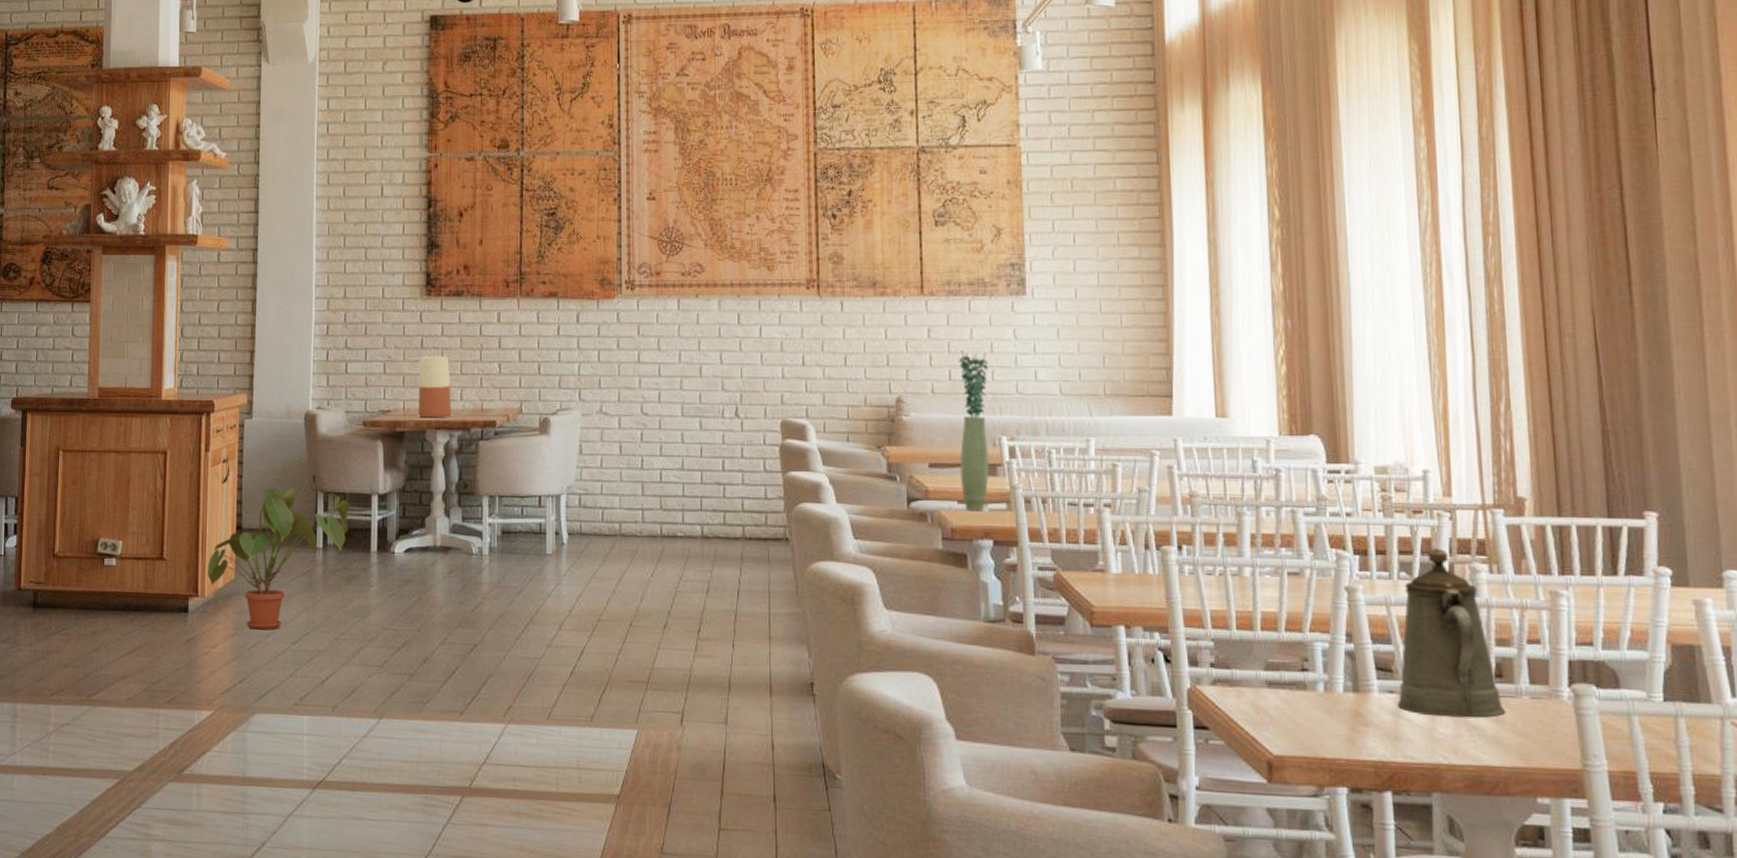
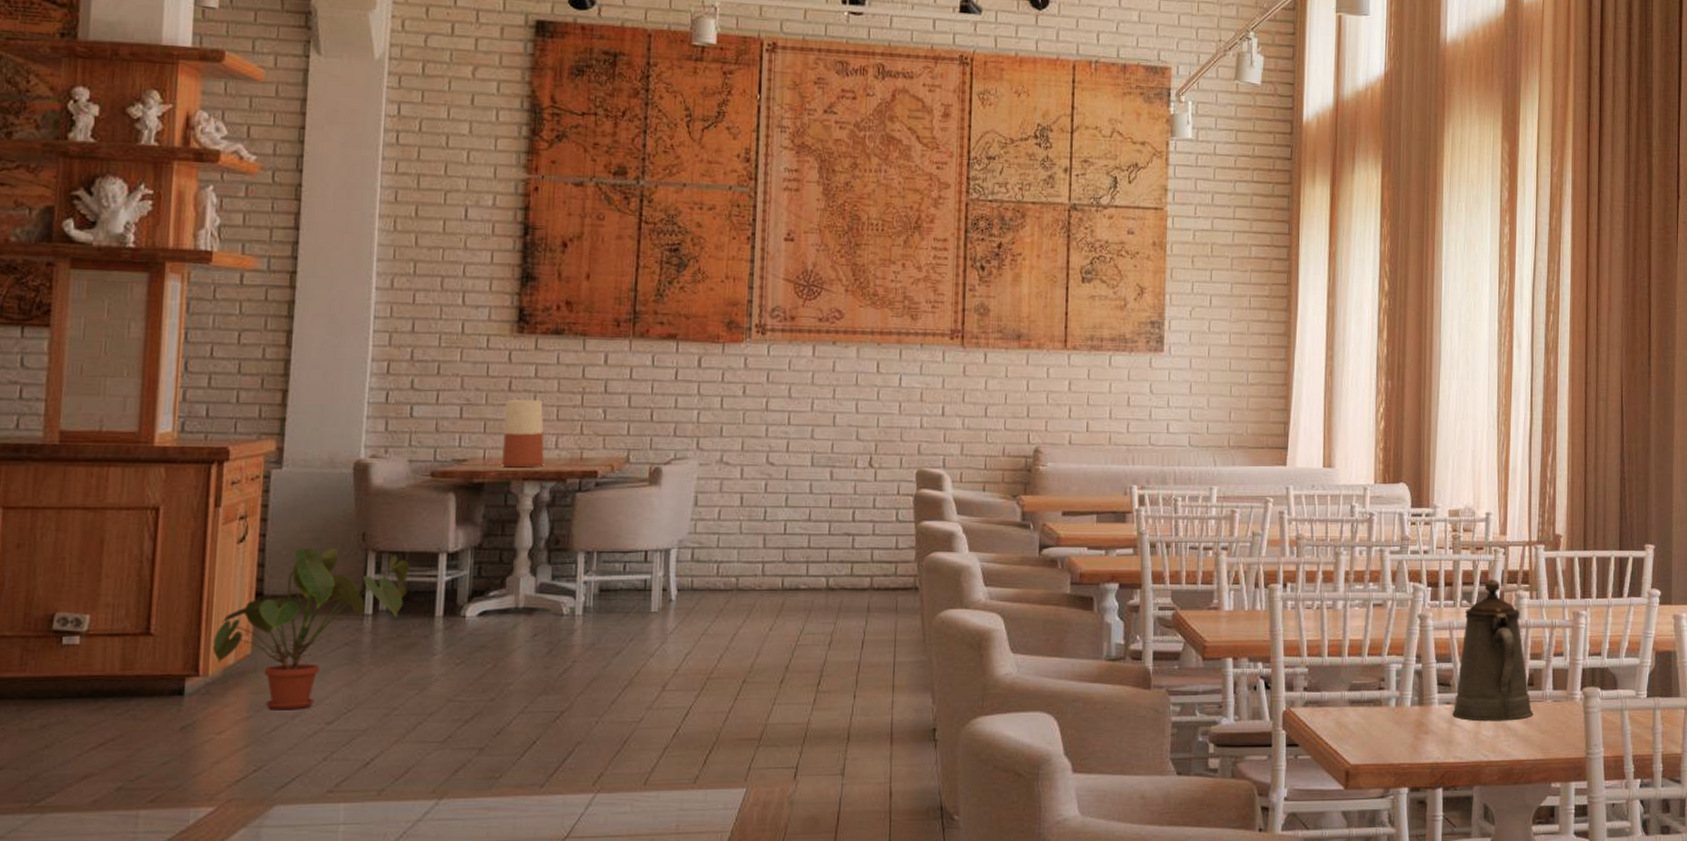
vase: present [958,349,989,510] -> none [1092,402,1125,555]

